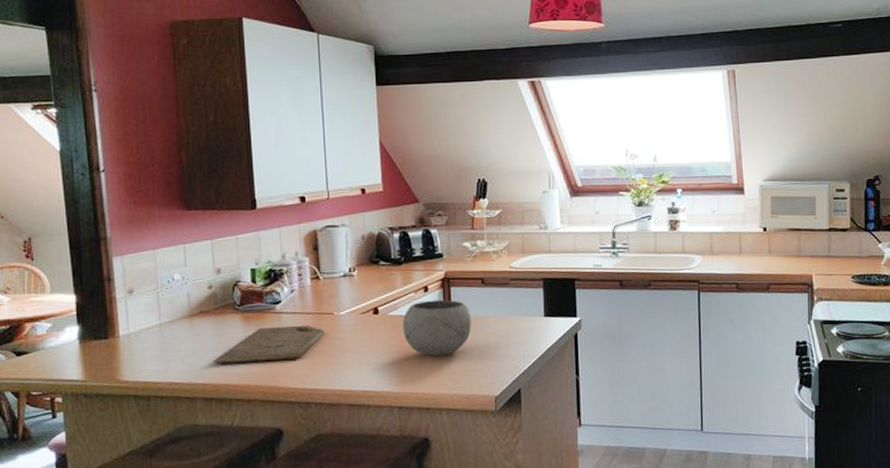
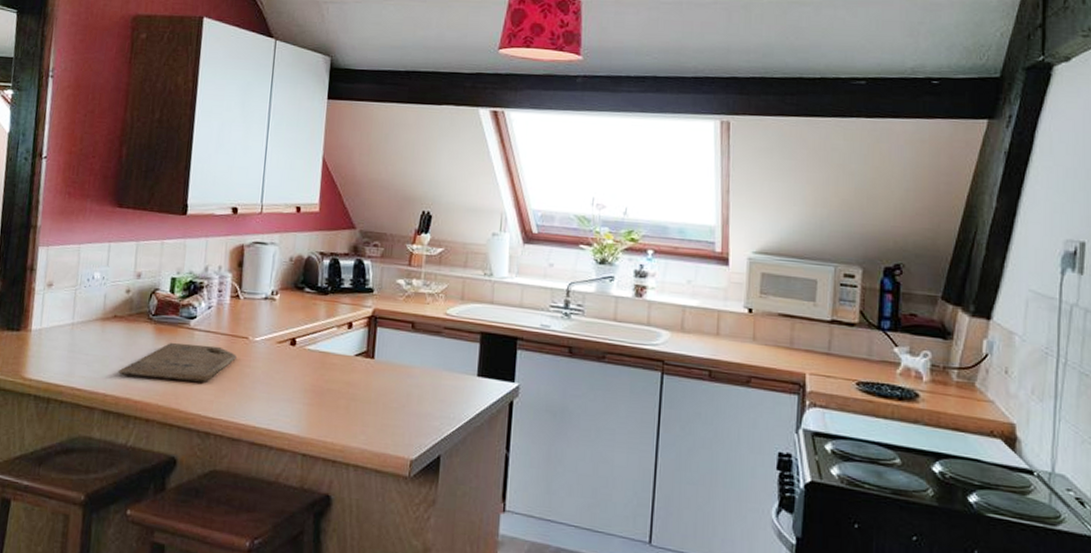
bowl: present [402,299,472,356] -> none [319,338,396,404]

